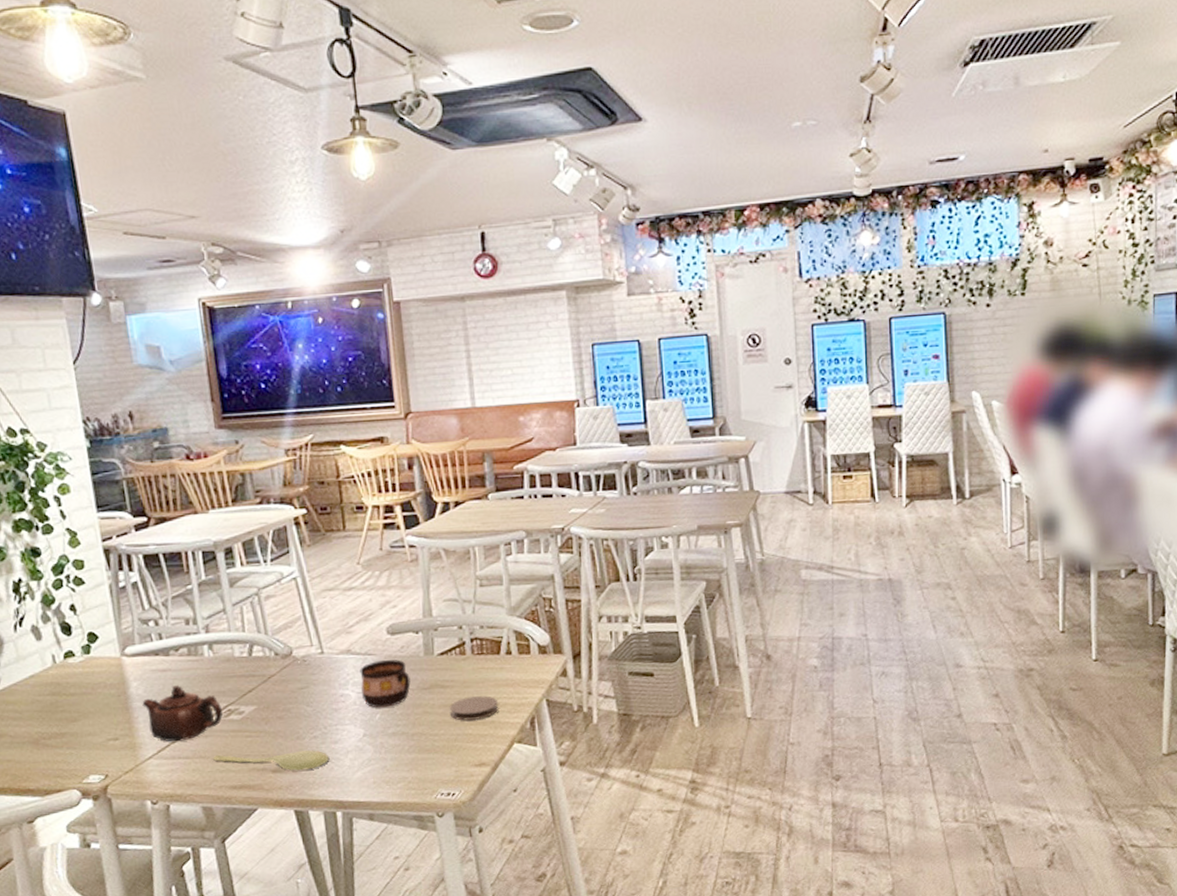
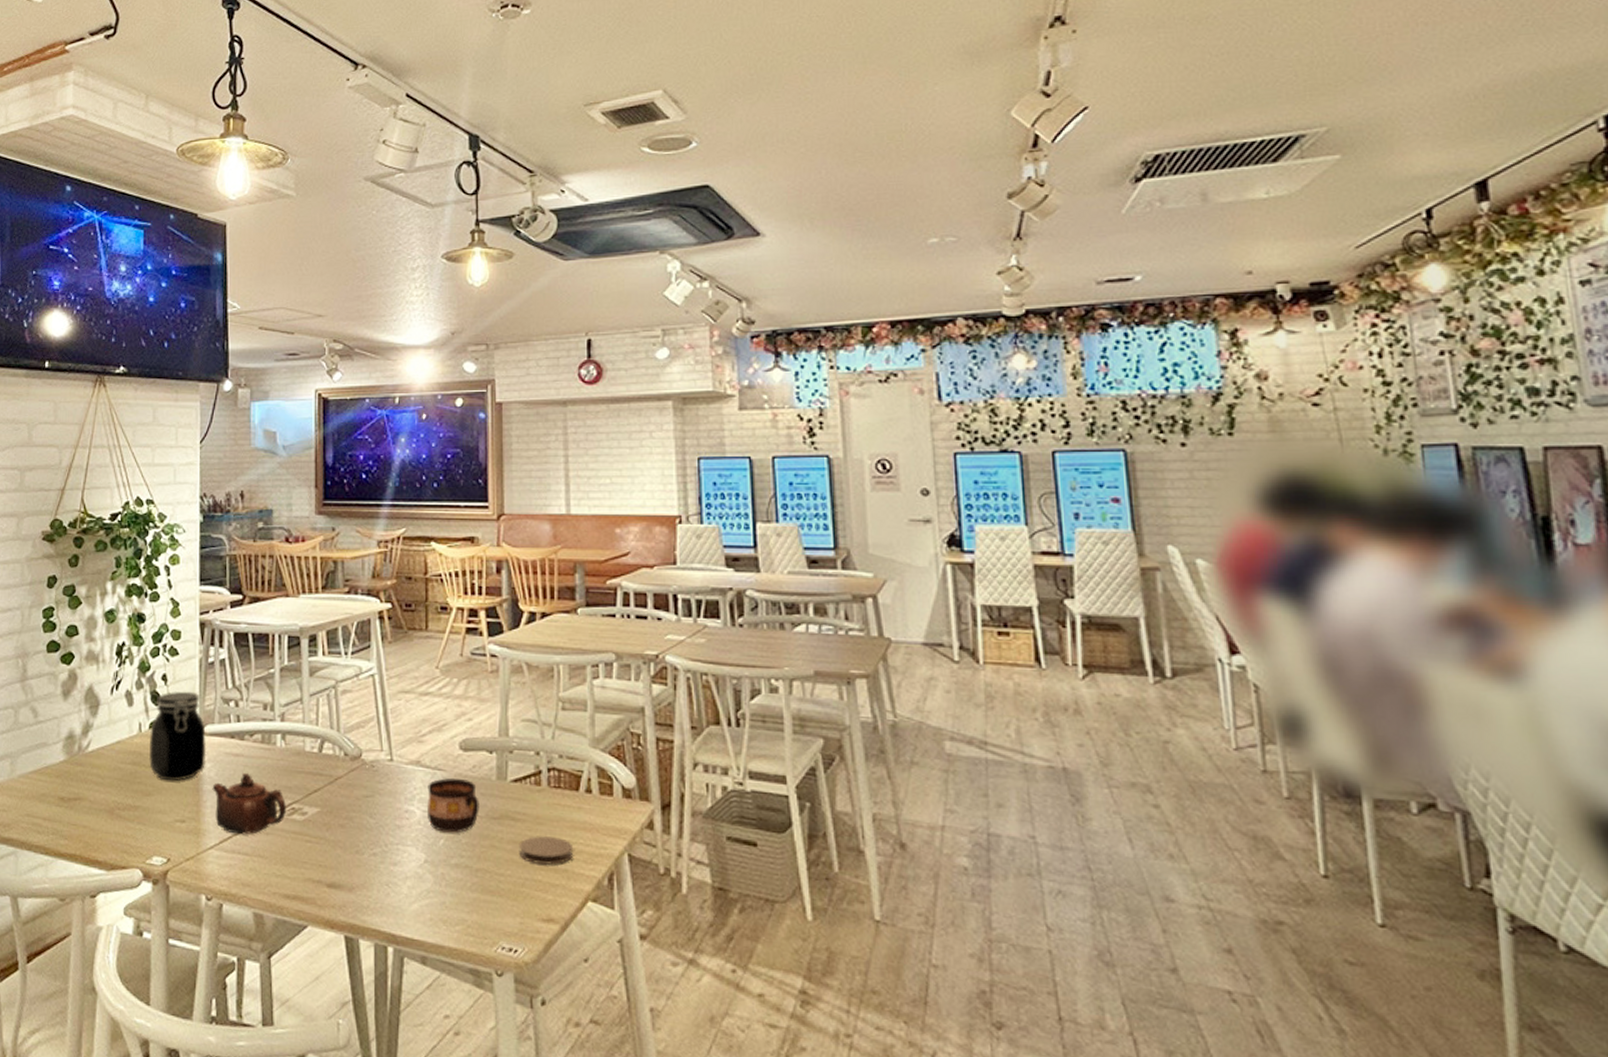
jar: none [65,617,132,705] -> present [149,691,207,781]
spoon: present [213,750,329,771] -> none [271,856,386,891]

